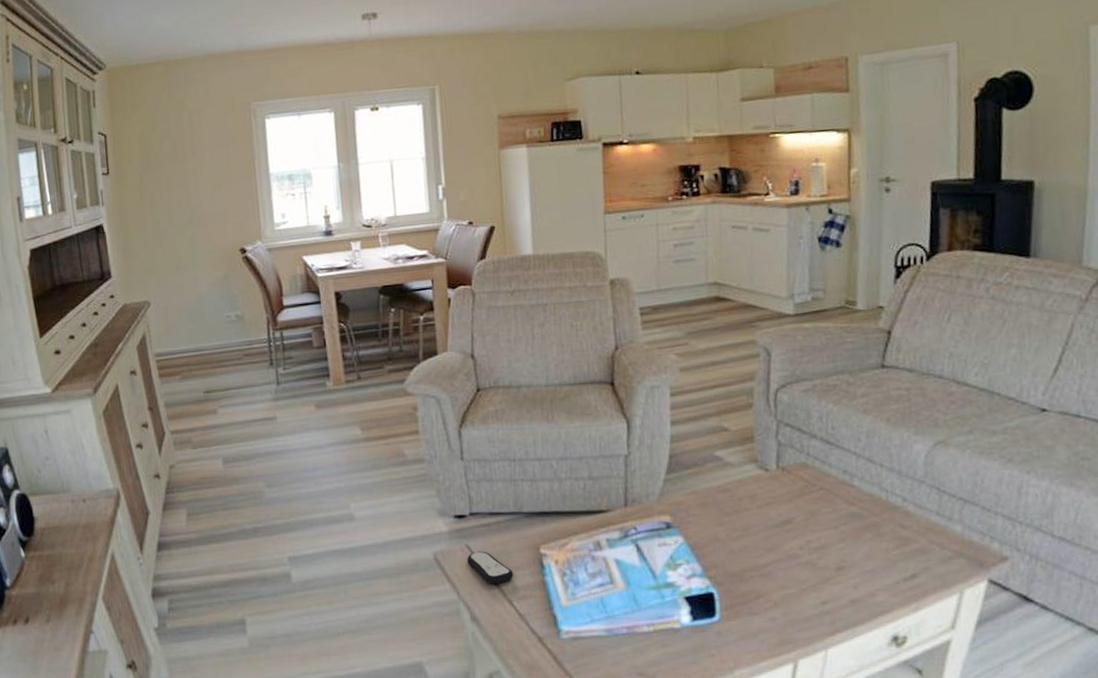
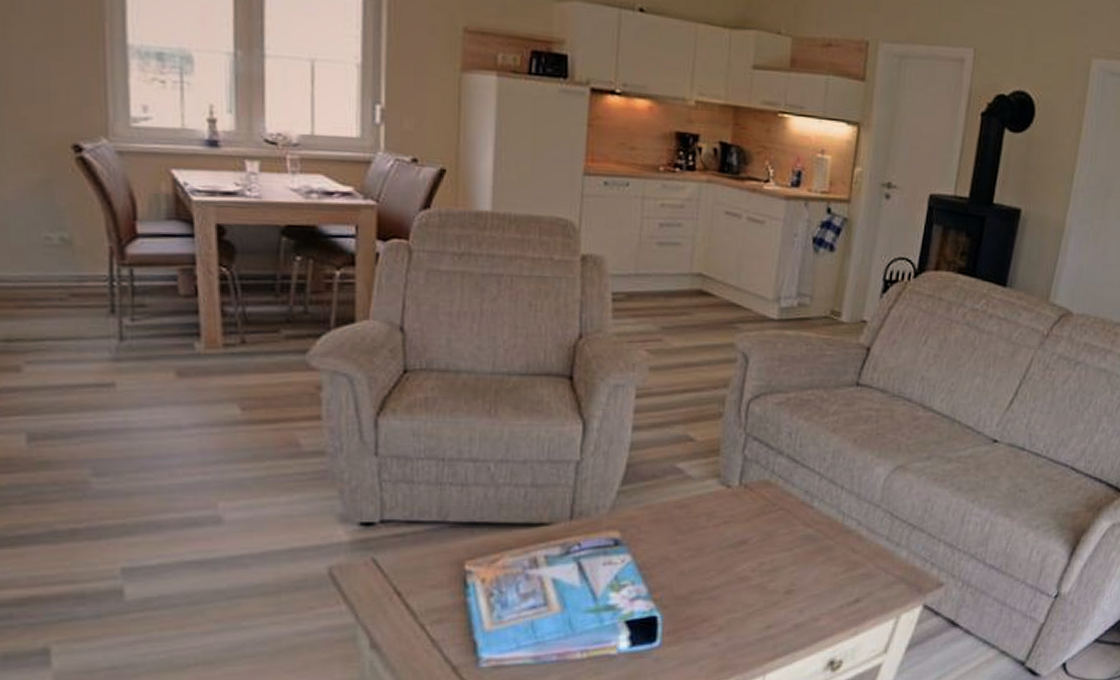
remote control: present [467,551,514,584] -> none [372,566,429,606]

